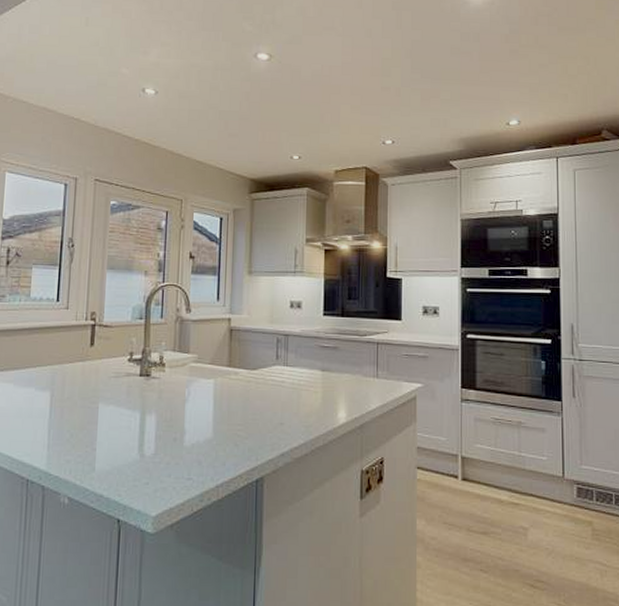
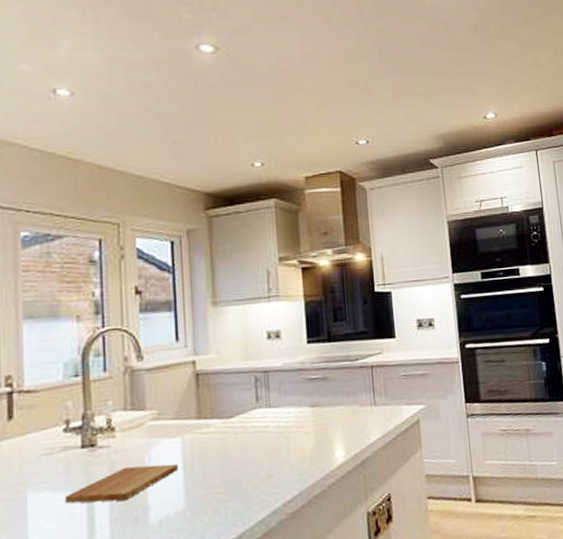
cutting board: none [124,396,211,422] -> present [64,463,179,504]

